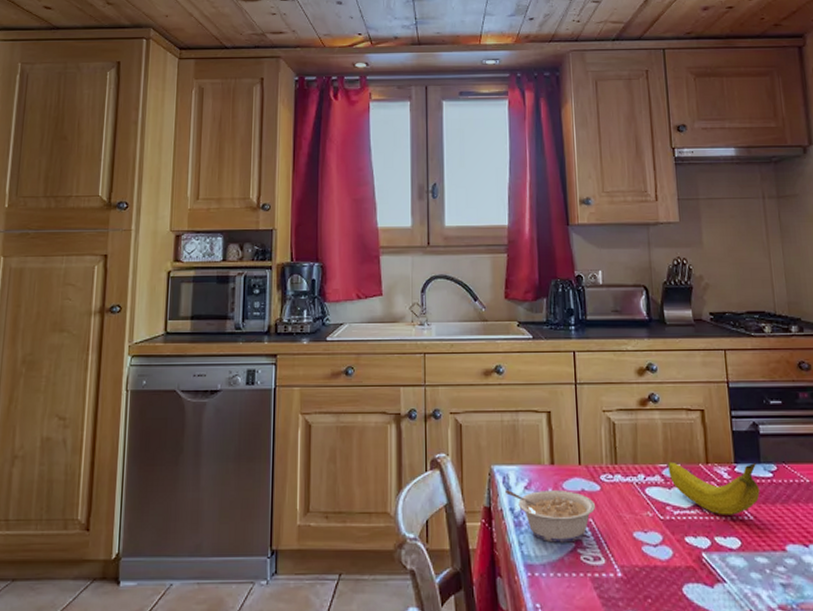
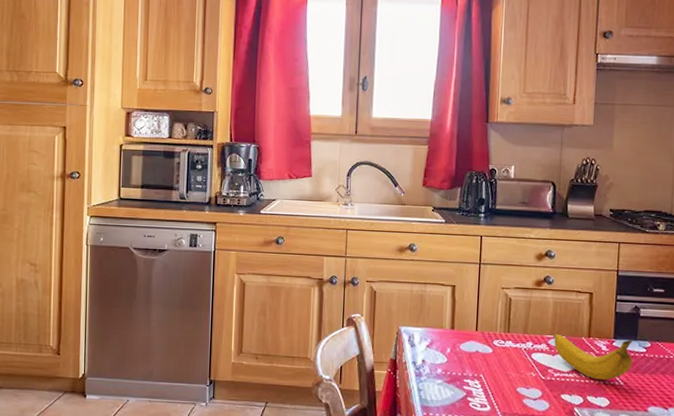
legume: present [506,489,596,543] -> none [410,347,487,392]

